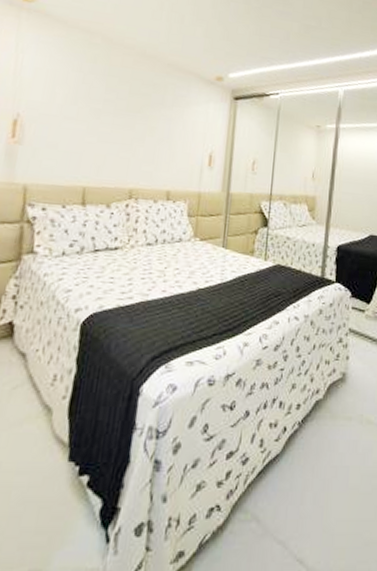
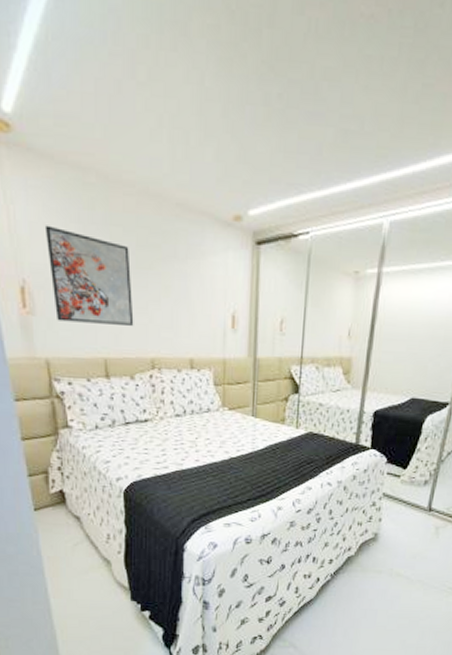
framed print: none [43,72,122,159] -> present [44,225,134,326]

